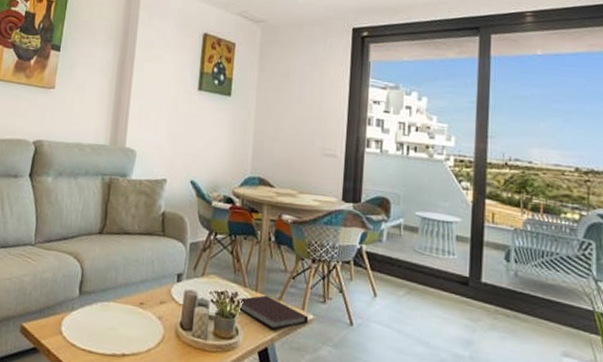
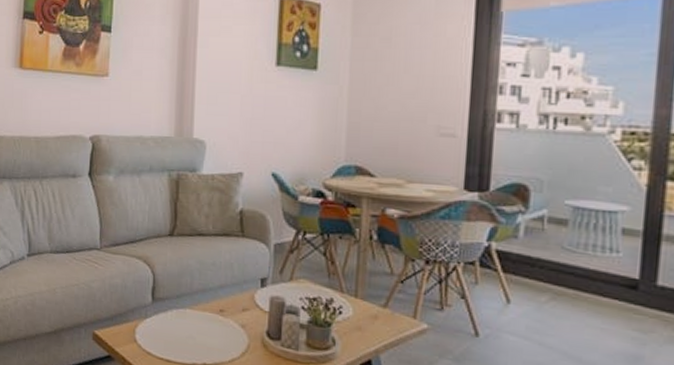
notebook: present [237,295,309,330] -> none [333,301,422,340]

